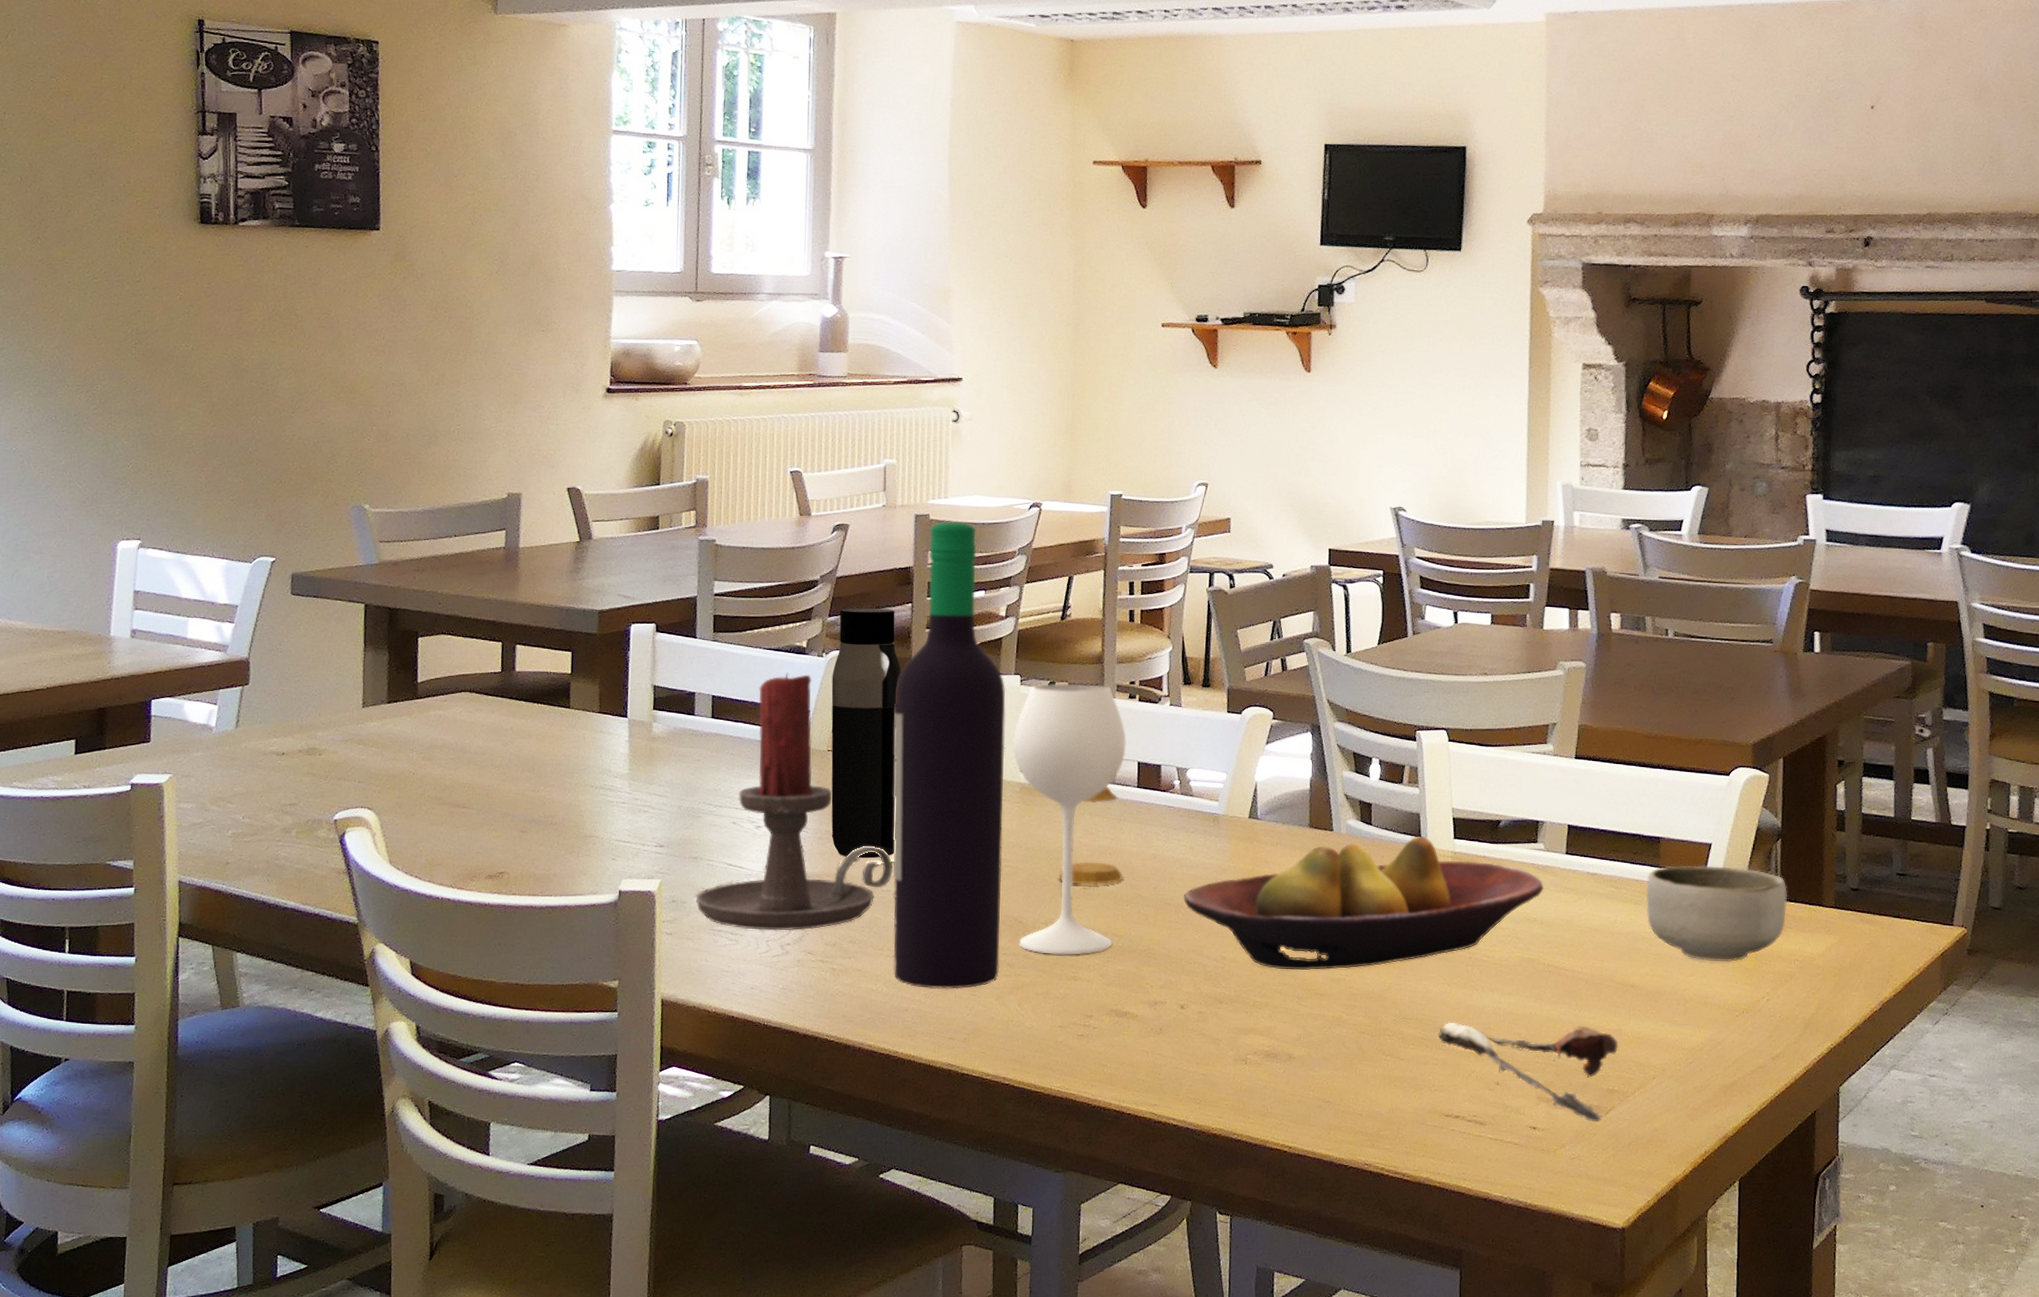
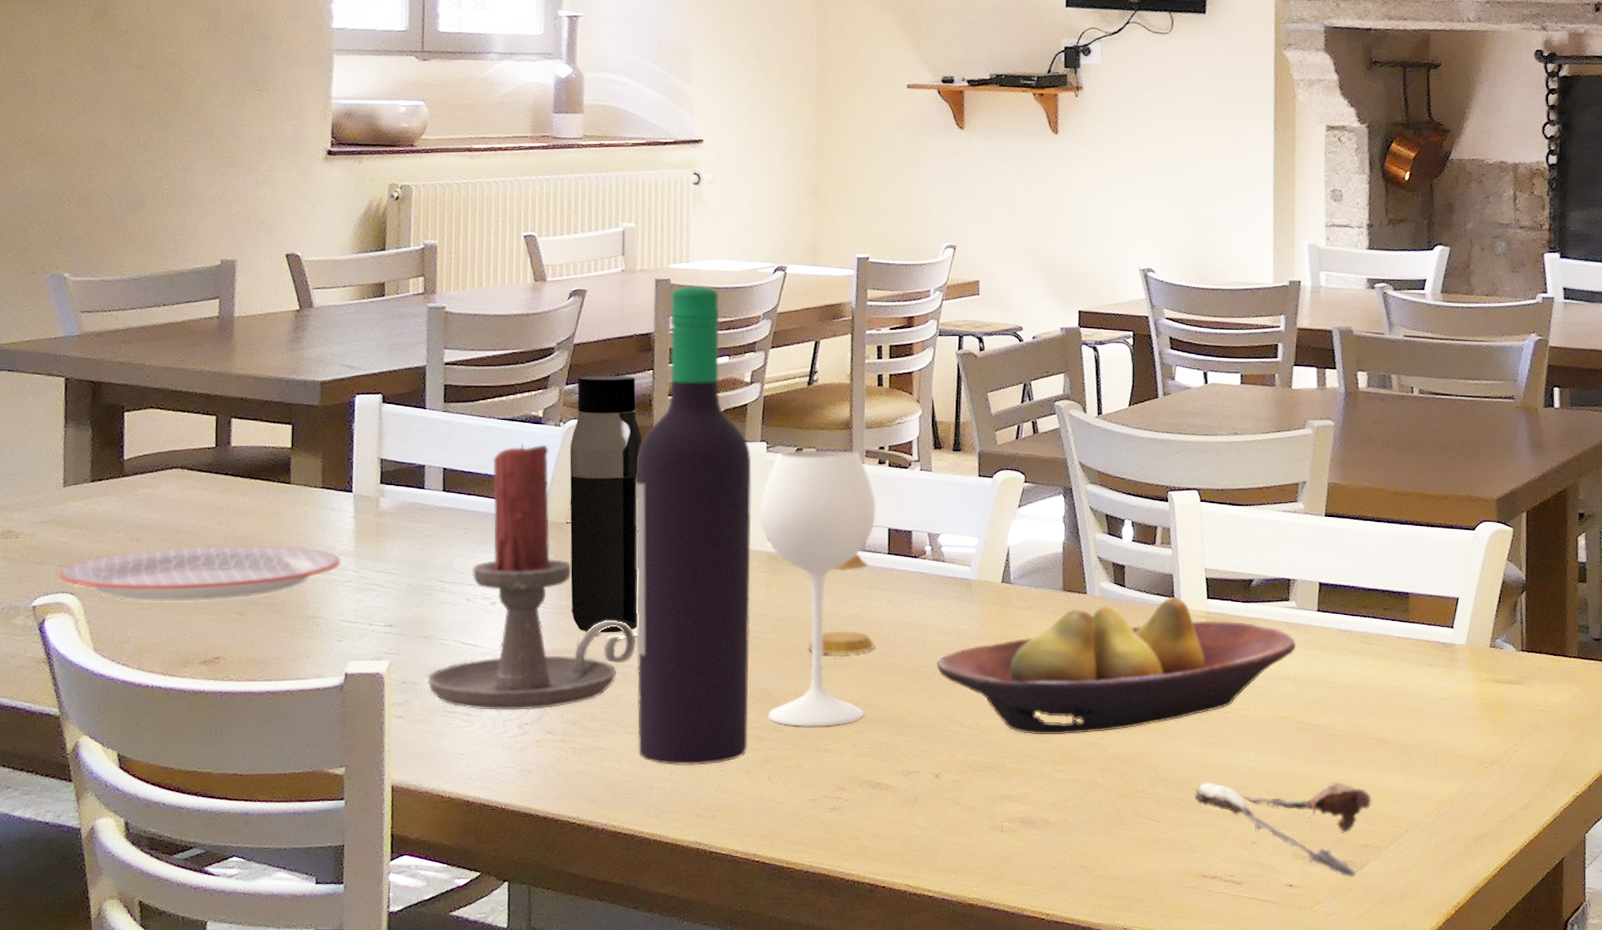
plate: none [357,766,617,818] -> present [58,546,341,601]
bowl: present [1646,865,1788,962] -> none [1396,620,1533,715]

